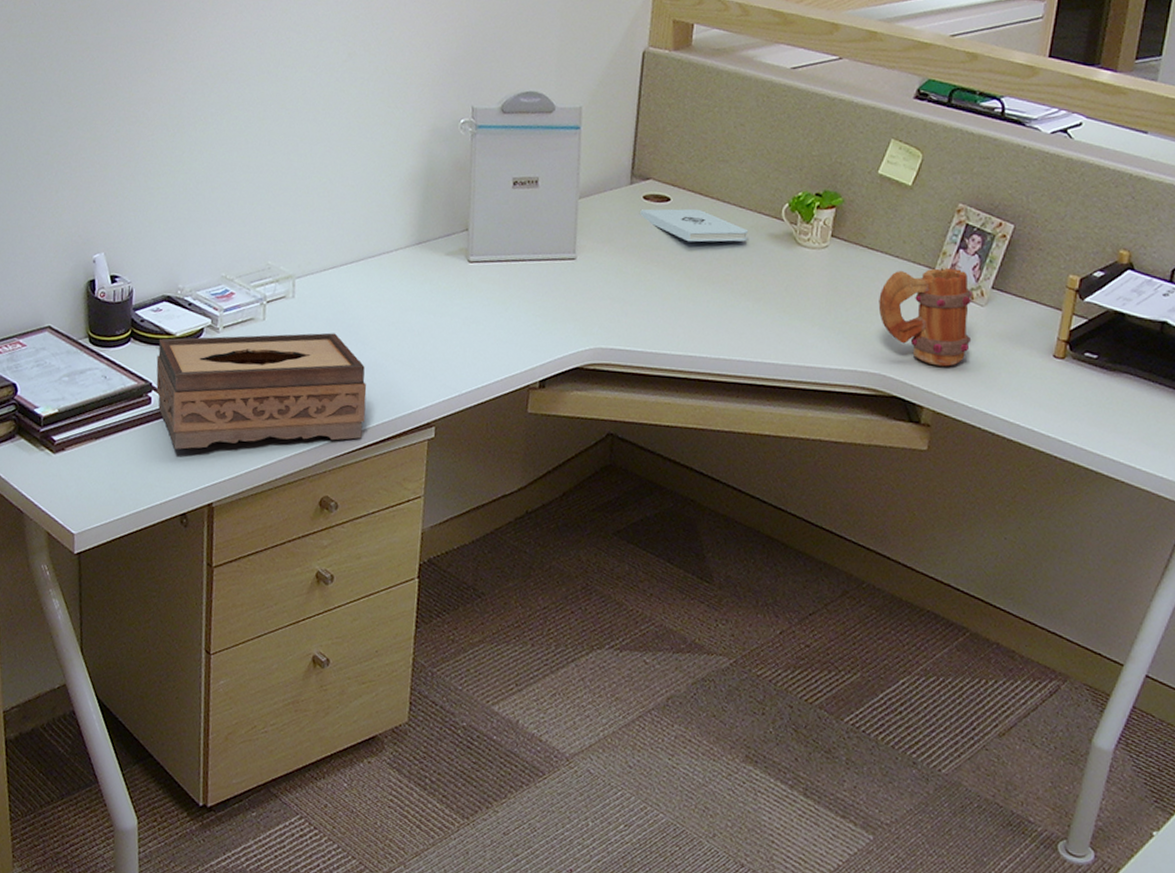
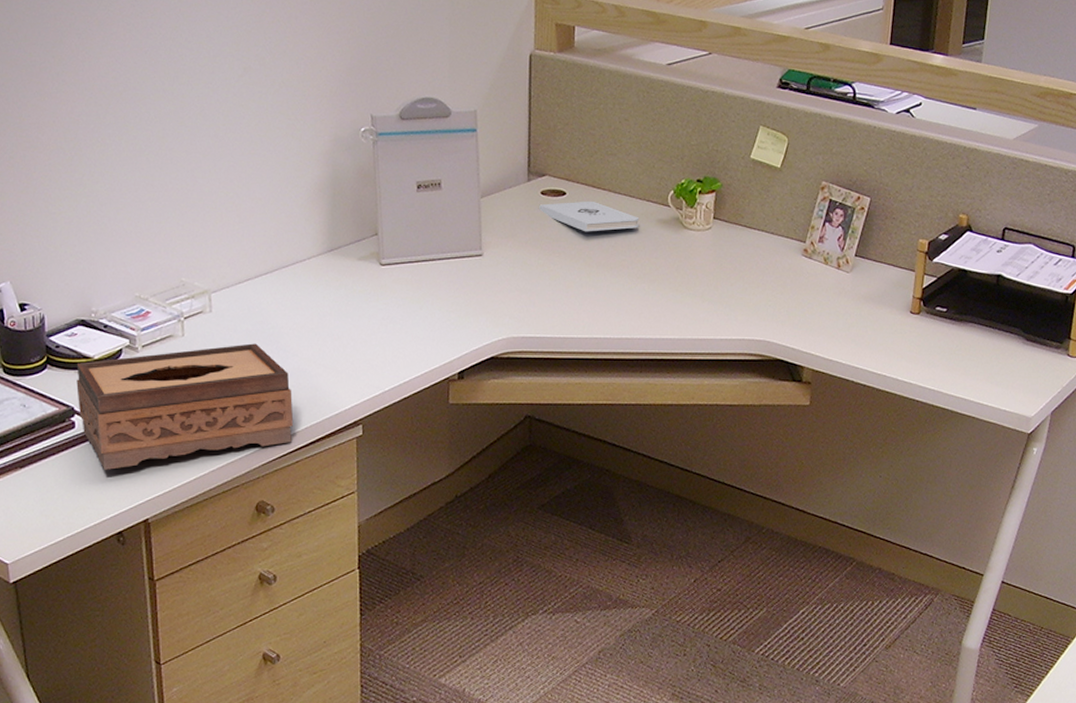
mug: present [878,267,972,367] -> none [759,240,840,329]

